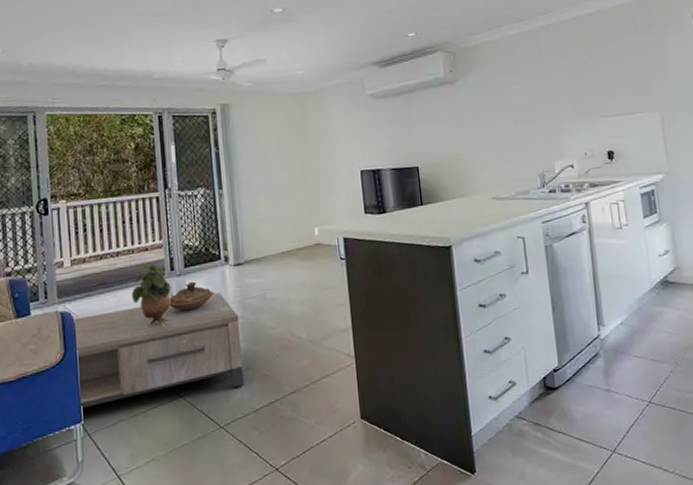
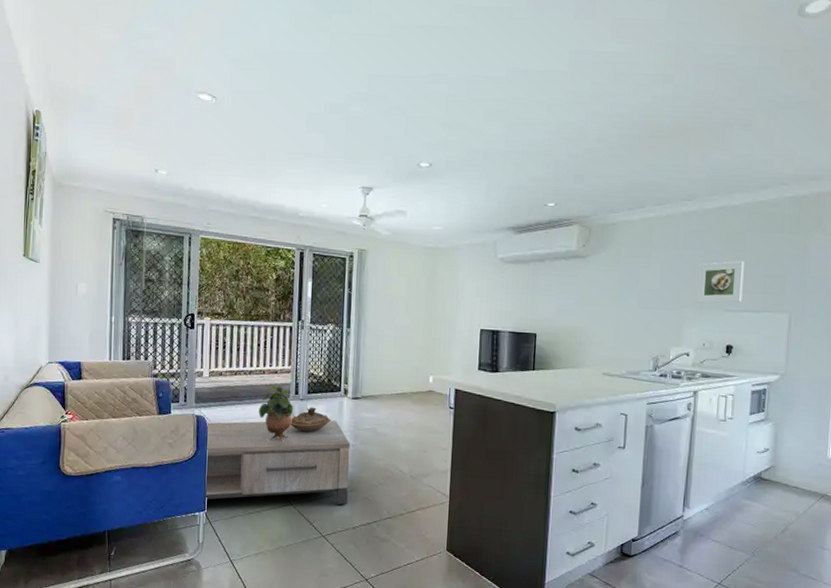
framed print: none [565,67,613,113] -> present [696,261,745,303]

